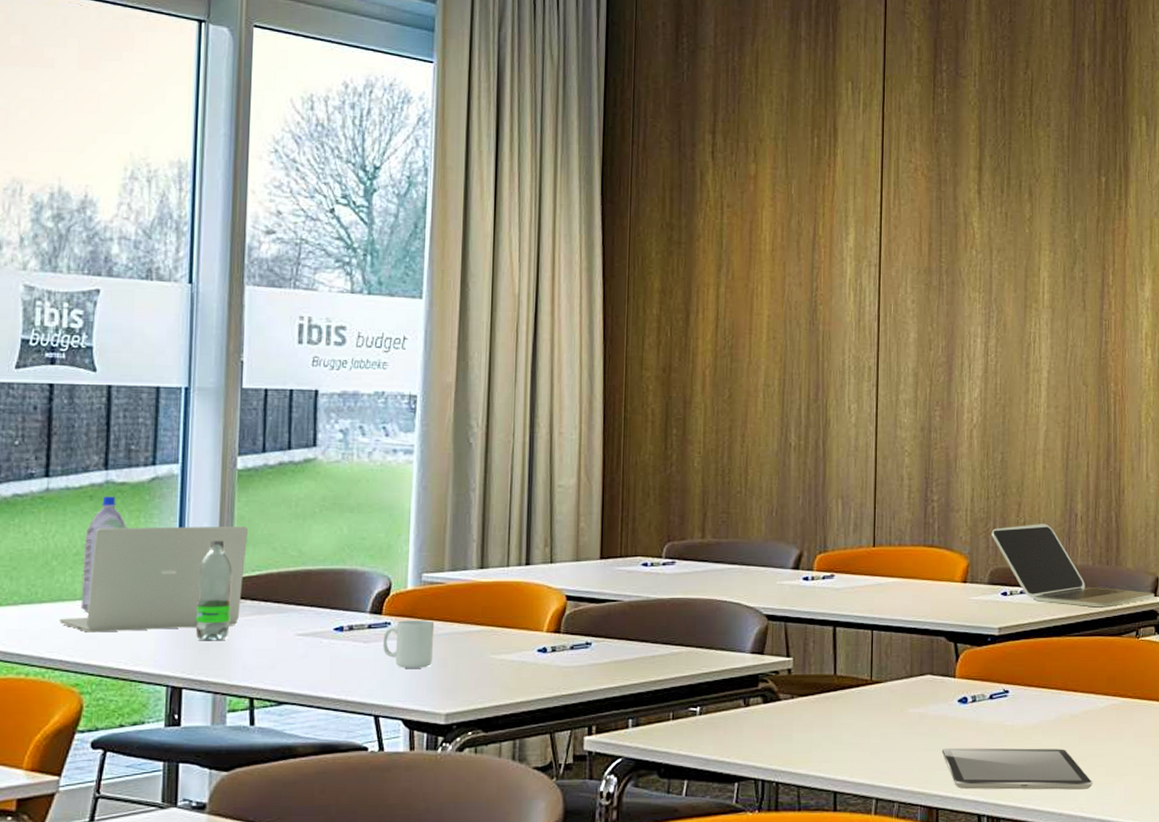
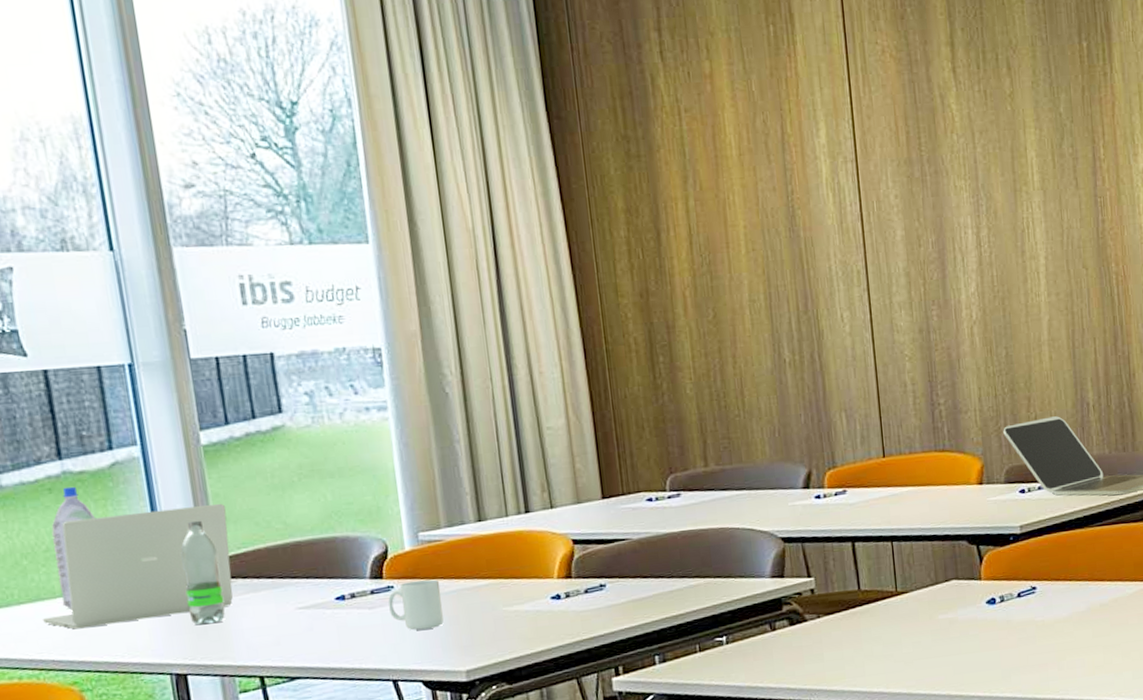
tablet: present [941,748,1093,790] -> none [974,638,1128,688]

